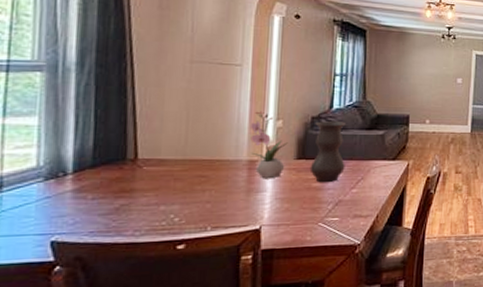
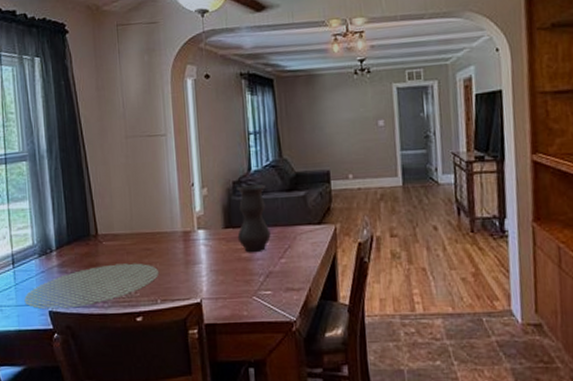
place mat: none [12,190,214,240] -> present [24,263,159,310]
flower arrangement: present [249,111,288,179] -> none [180,180,215,251]

